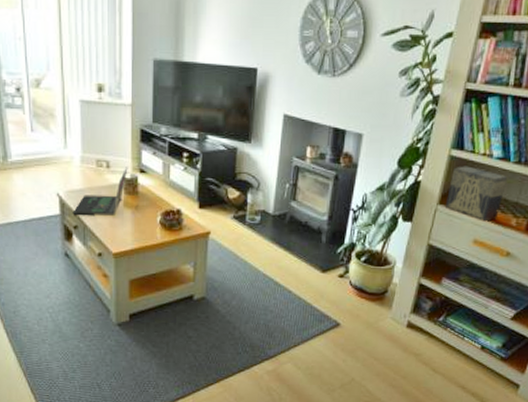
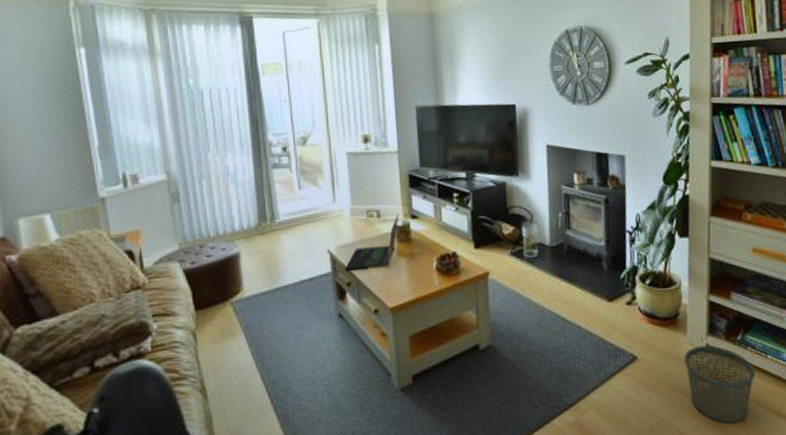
basket: none [384,322,449,390] -> present [684,345,755,424]
decorative box: present [444,166,507,222] -> none [716,175,770,229]

